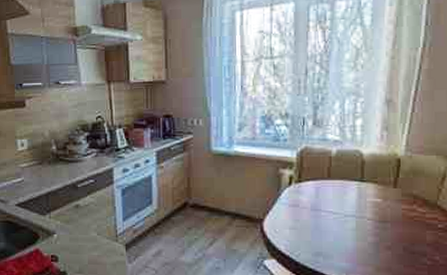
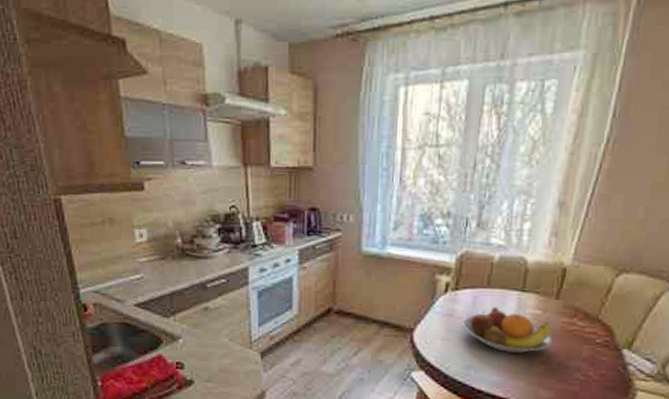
fruit bowl: none [308,196,395,239] -> present [462,306,552,353]

